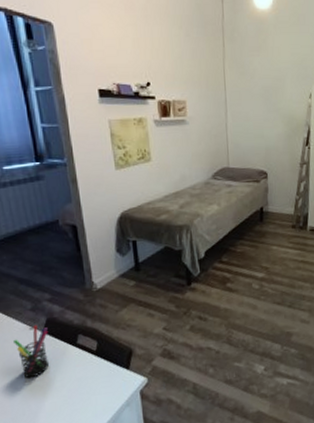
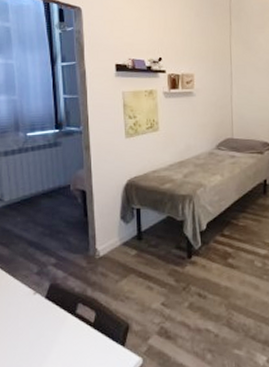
pen holder: present [13,326,50,379] -> none [17,291,50,347]

